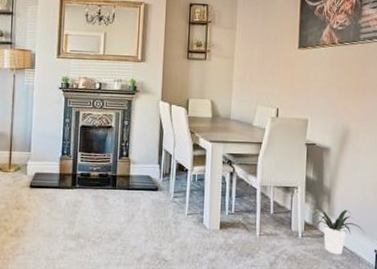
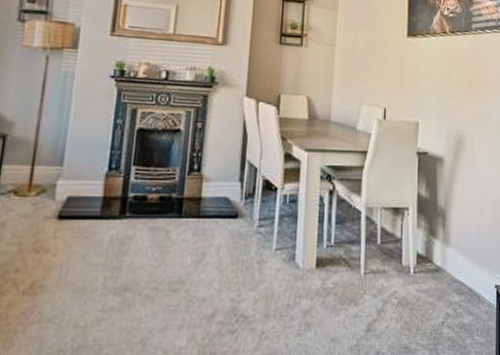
potted plant: present [311,208,364,255] -> none [424,234,483,294]

